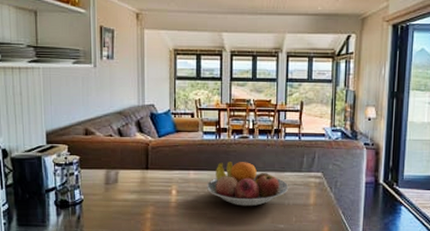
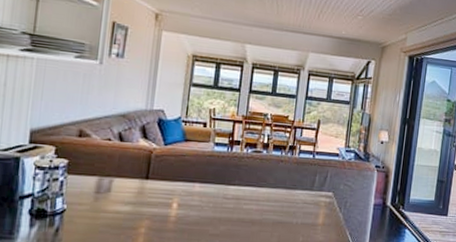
fruit bowl: present [206,160,289,207] -> none [211,175,299,225]

